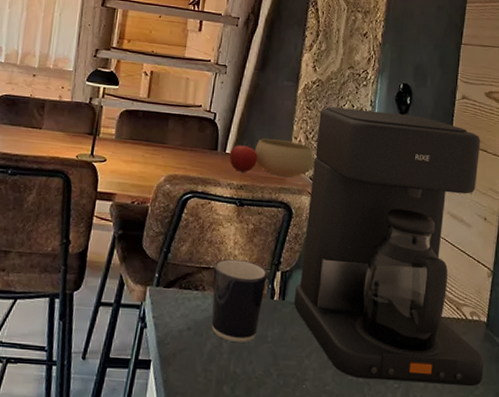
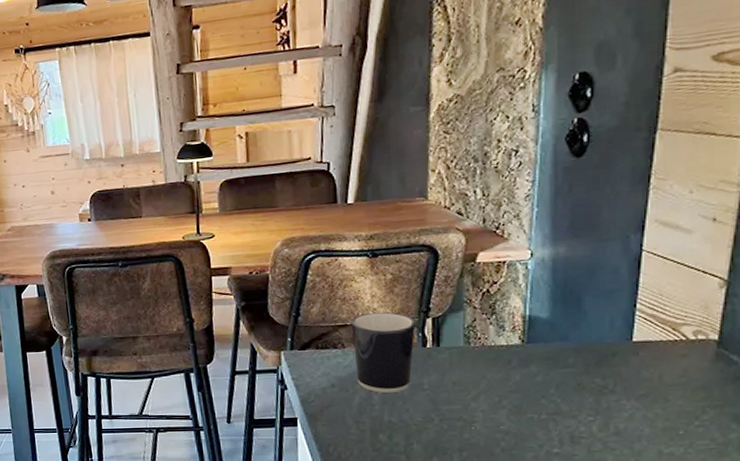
fruit: present [229,143,258,172] -> none [352,188,387,221]
bowl: present [254,138,314,177] -> none [382,175,460,217]
coffee maker: present [294,106,484,386] -> none [451,108,715,416]

